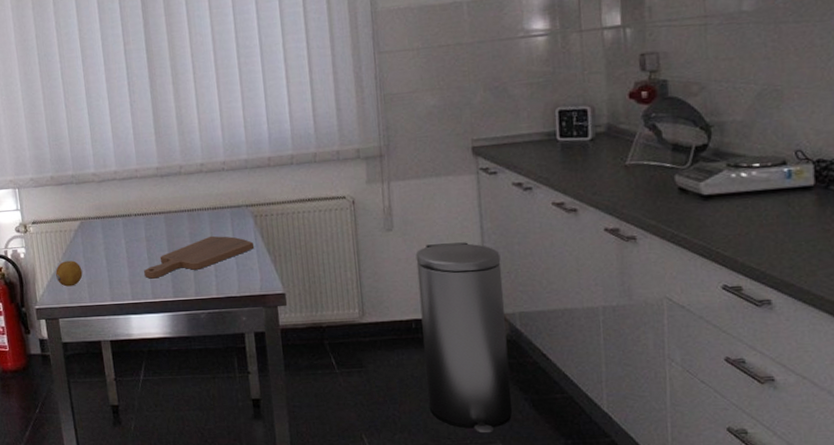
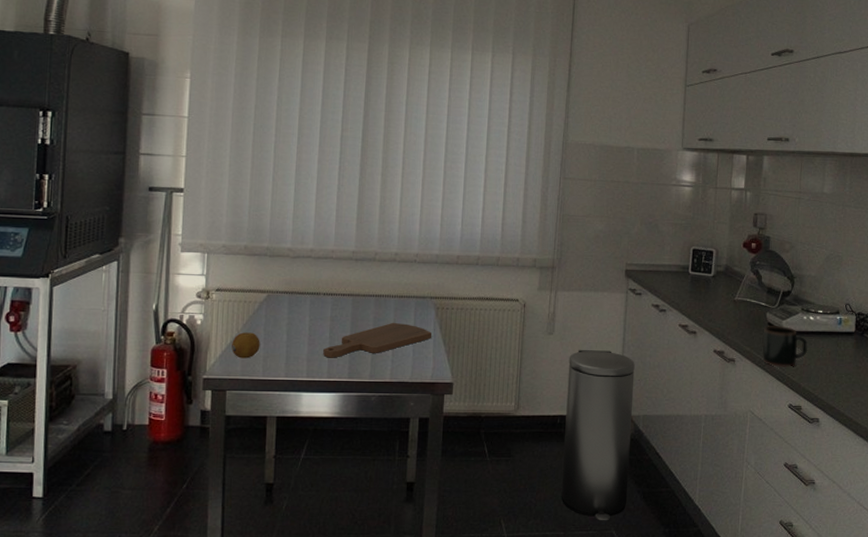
mug: none [672,188,743,241] -> present [762,325,808,367]

